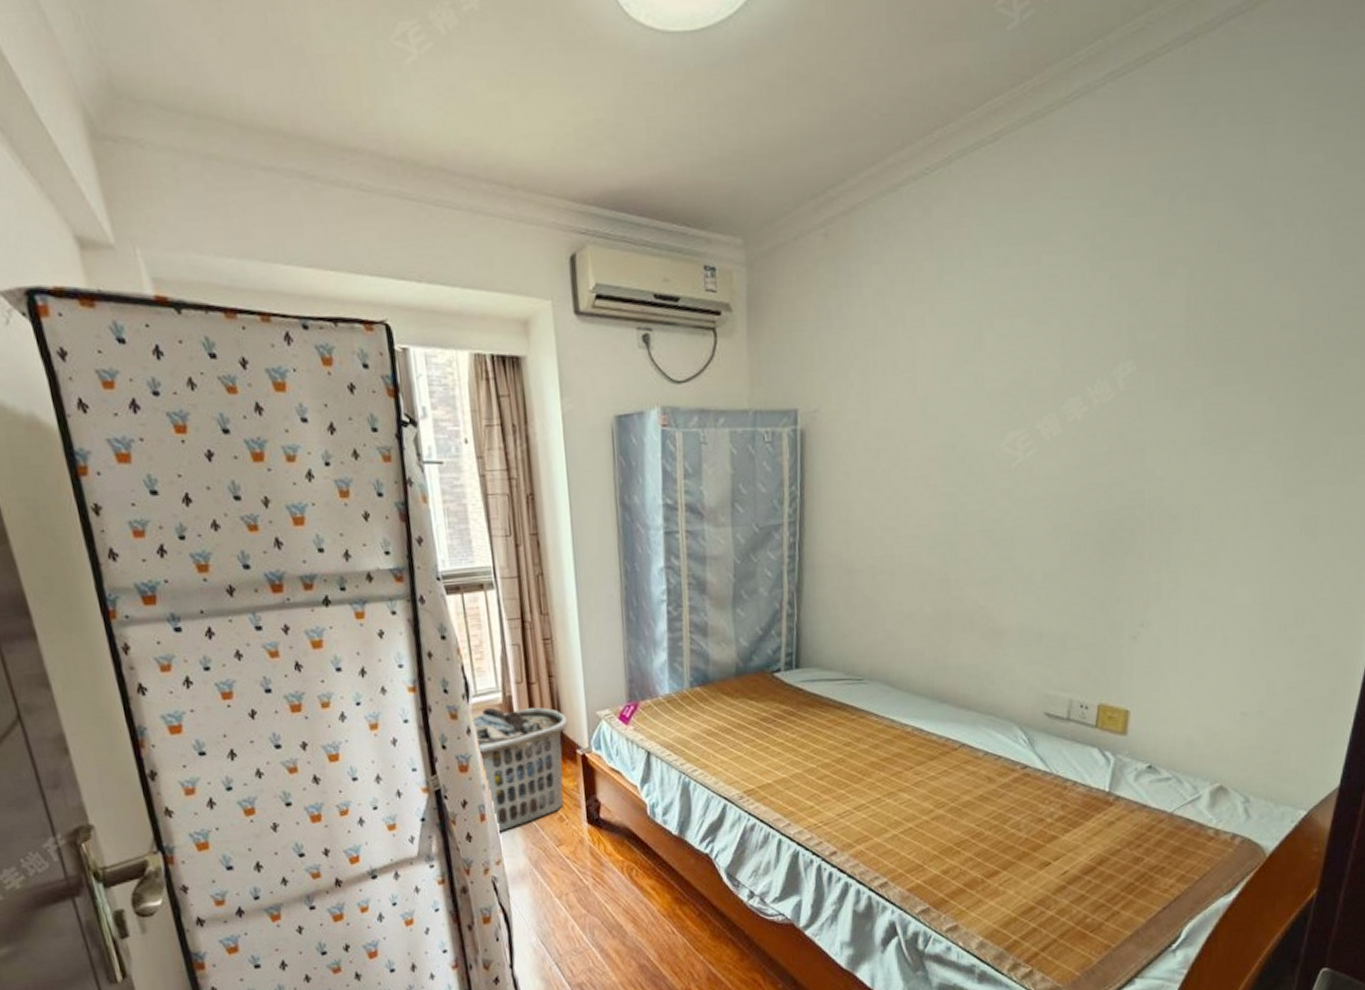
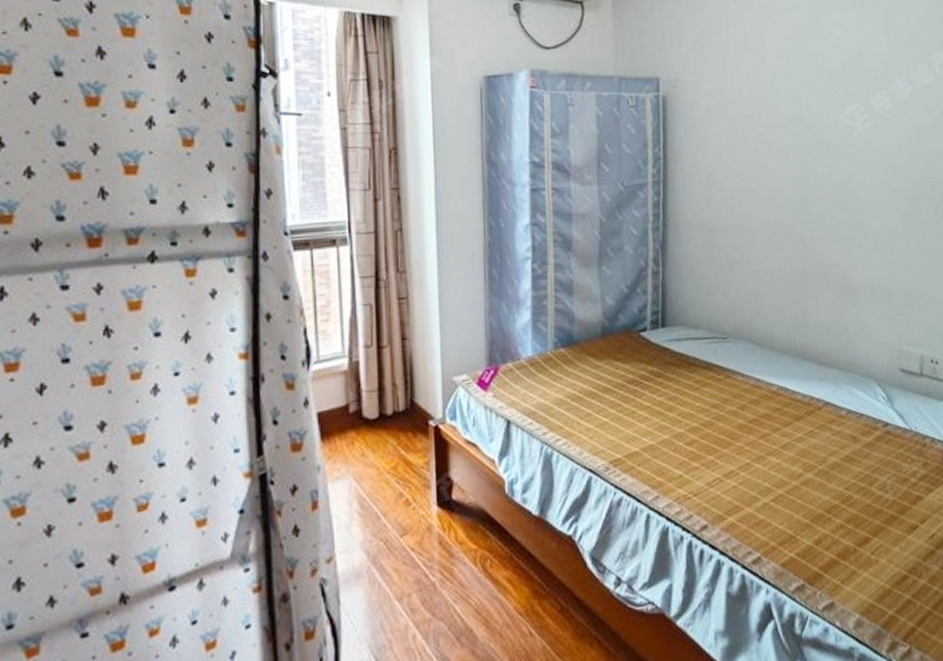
clothes hamper: present [472,707,568,833] -> none [312,373,421,524]

